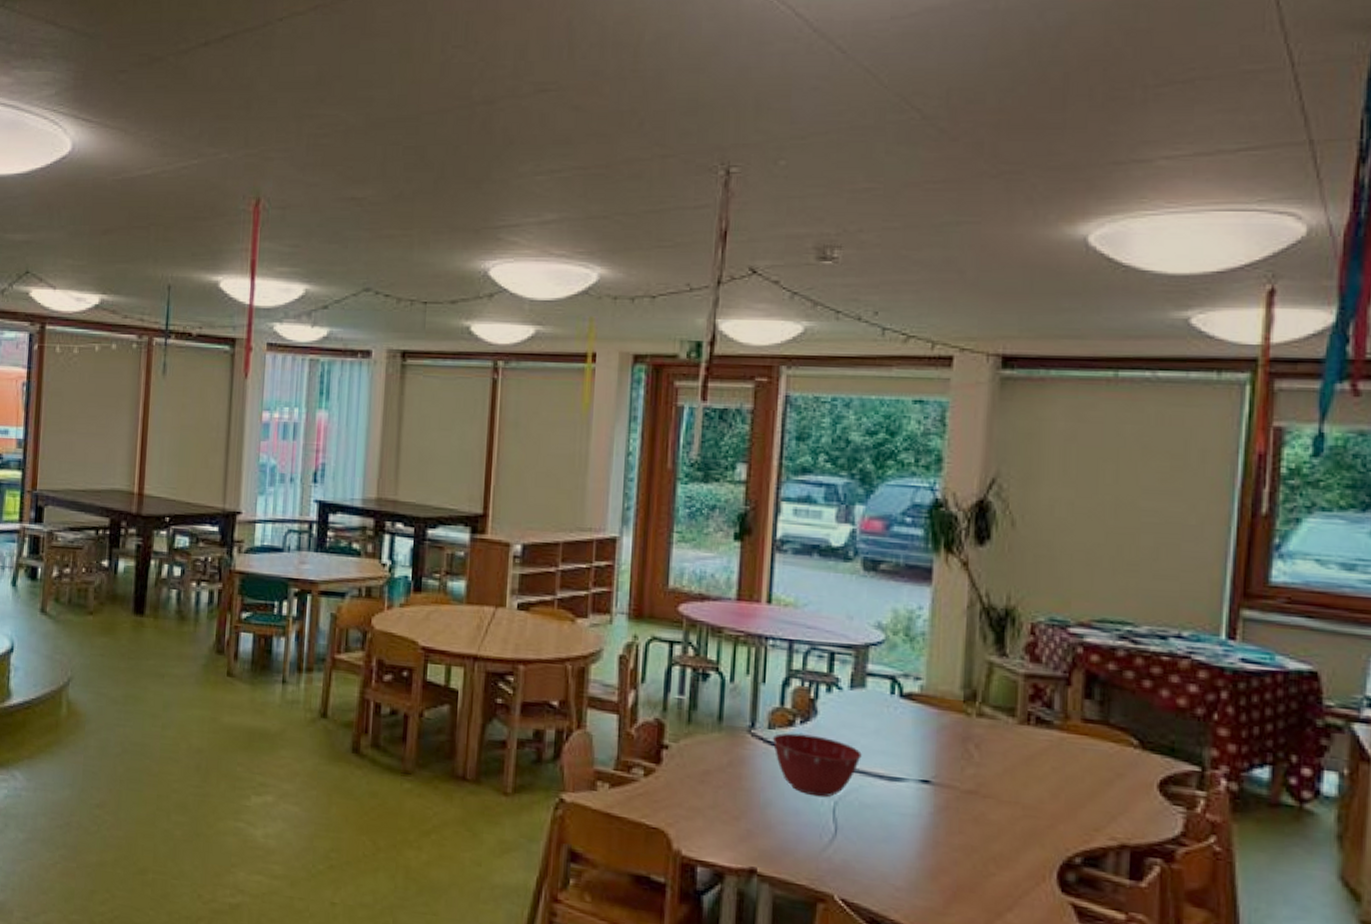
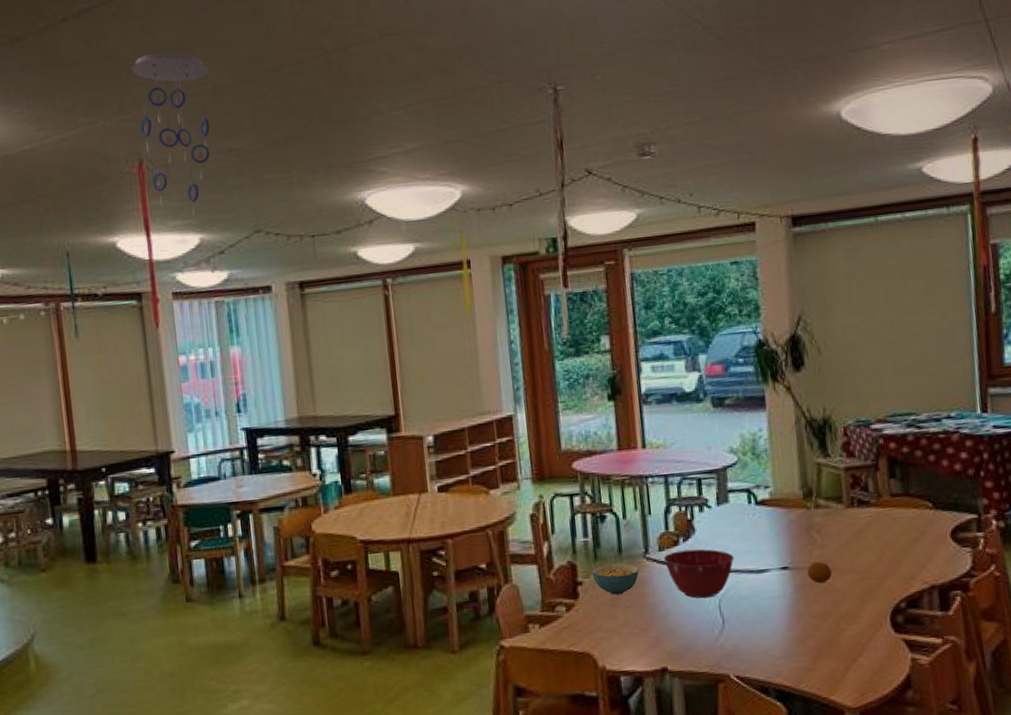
ceiling mobile: none [264,87,344,267] -> present [132,52,210,218]
cereal bowl: none [682,731,740,770] -> present [592,563,639,595]
fruit: none [955,781,987,810] -> present [807,561,832,583]

